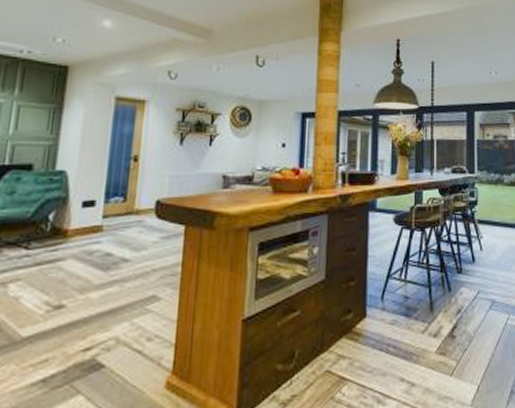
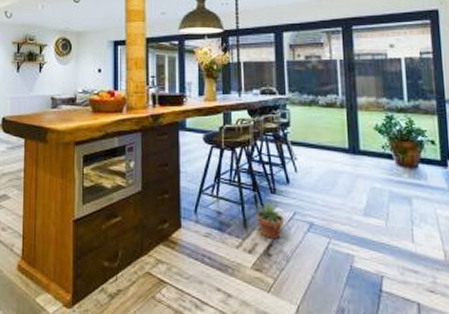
potted plant: none [440,280,472,320] -> present [254,200,288,239]

